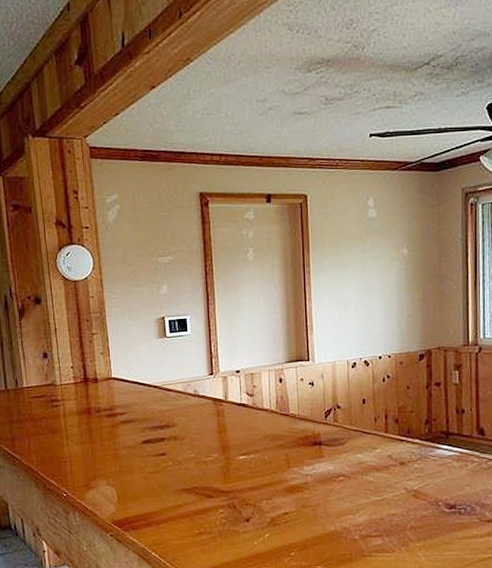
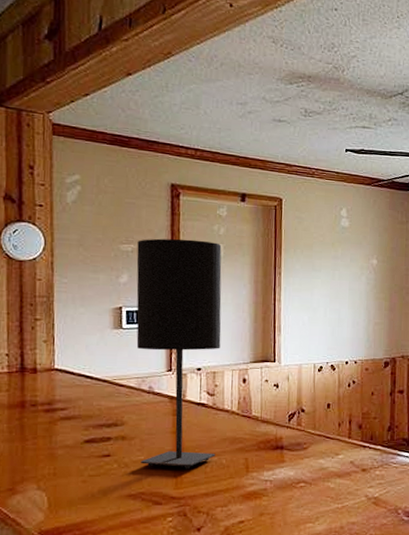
table lamp: none [173,246,258,466] -> present [136,238,222,470]

